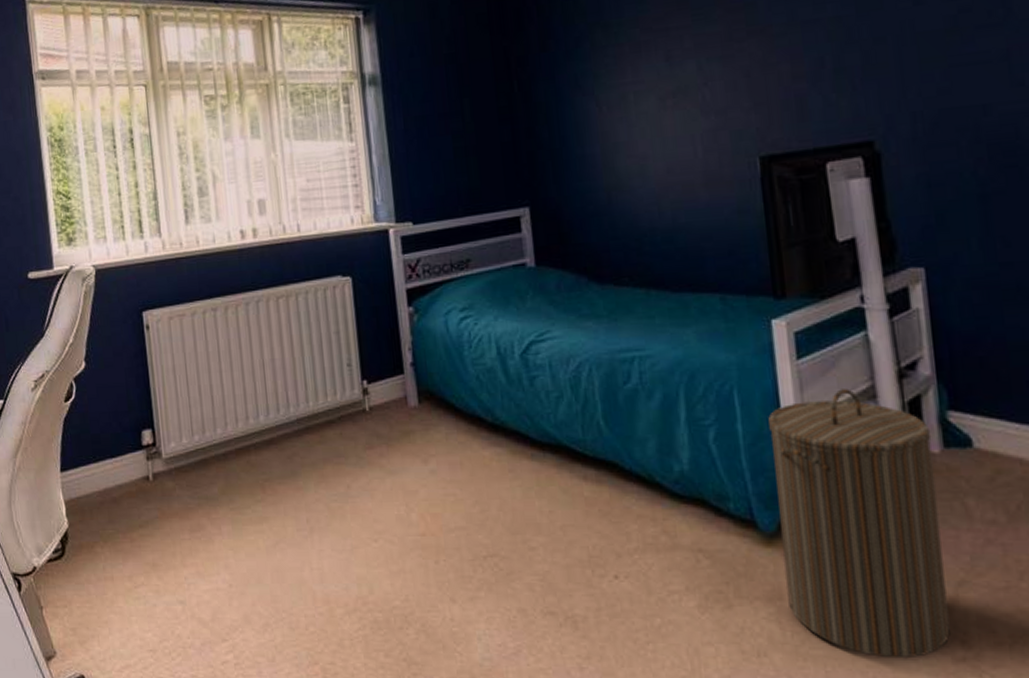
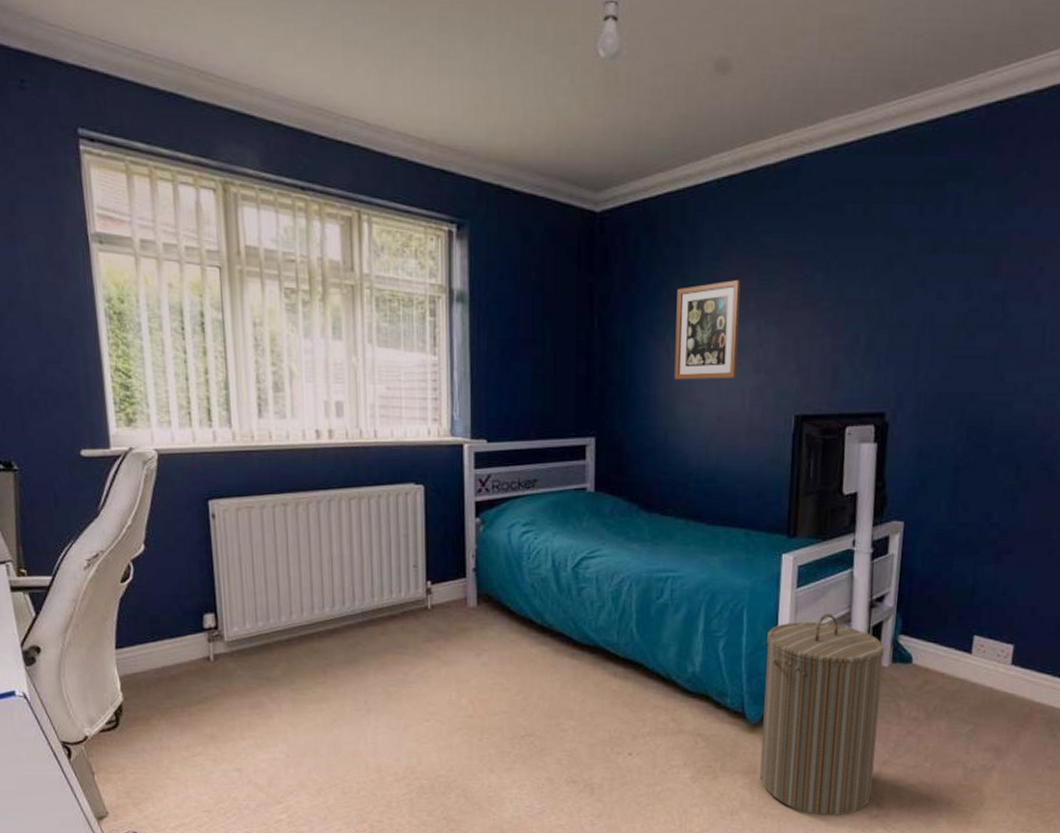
wall art: none [600,18,682,135] -> present [674,279,741,380]

